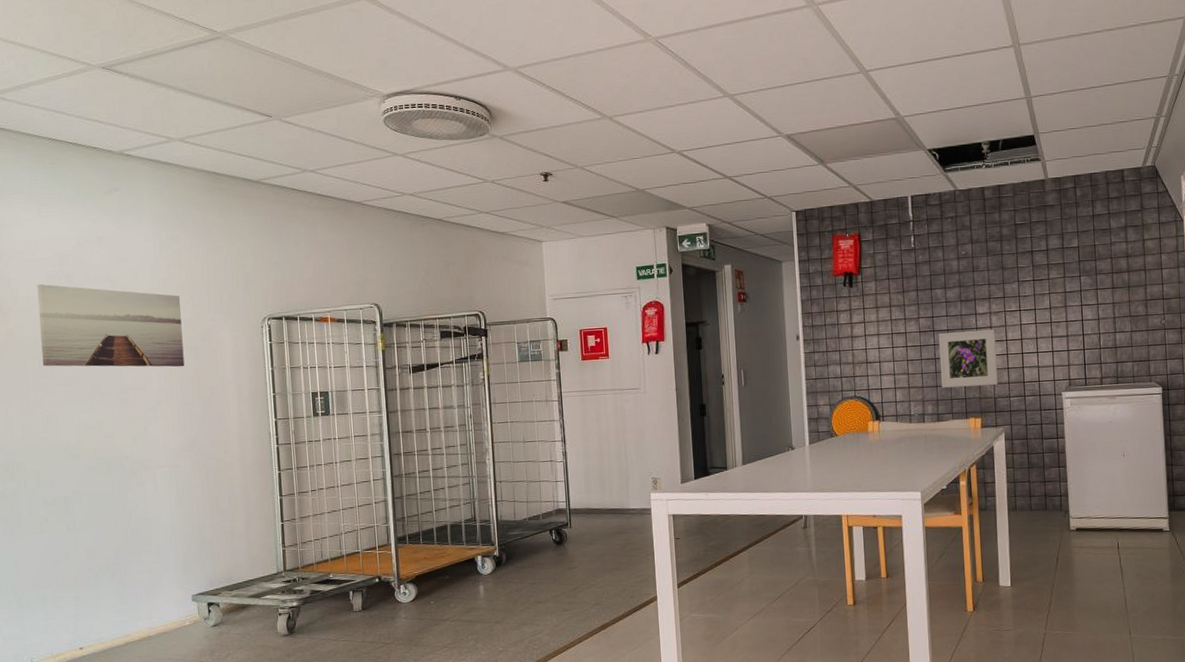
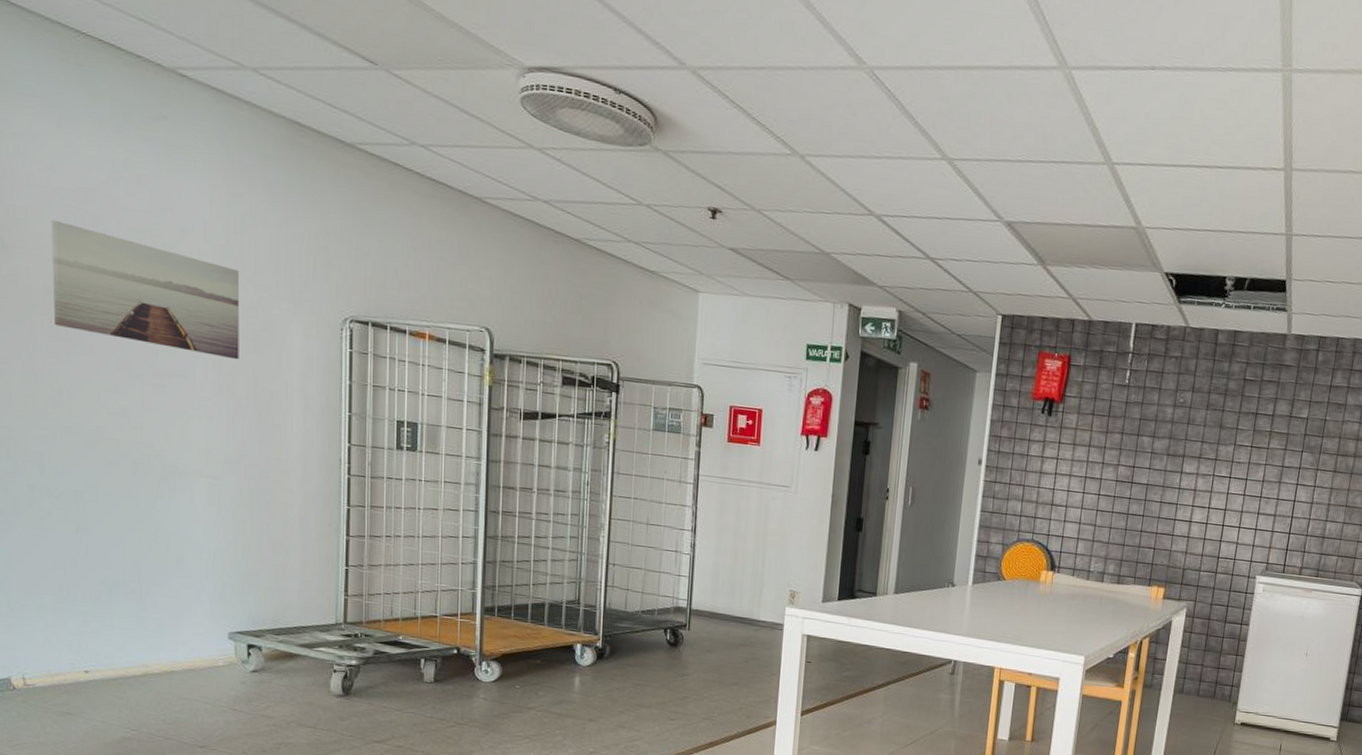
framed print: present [938,329,998,388] -> none [1128,487,1199,555]

